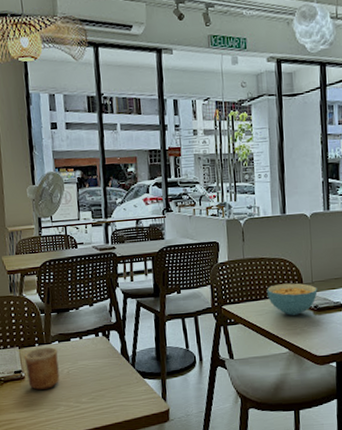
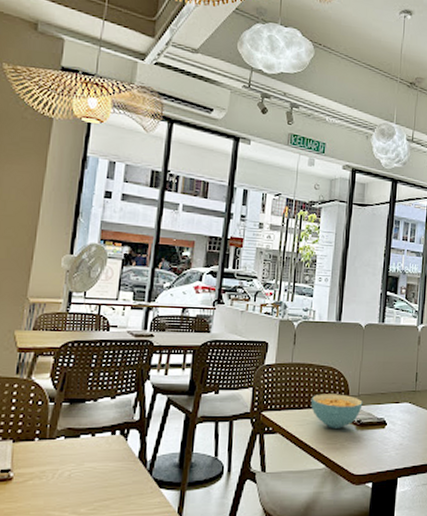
cup: present [24,347,60,390] -> none [16,442,62,495]

